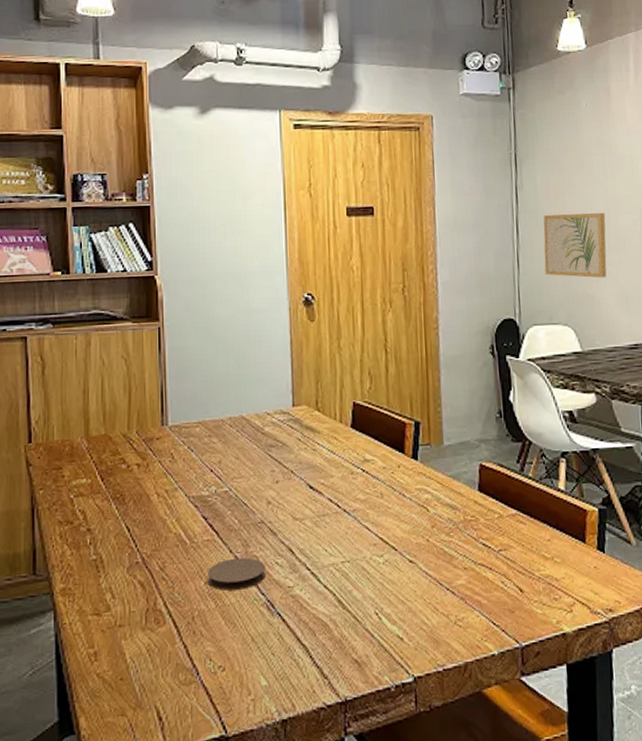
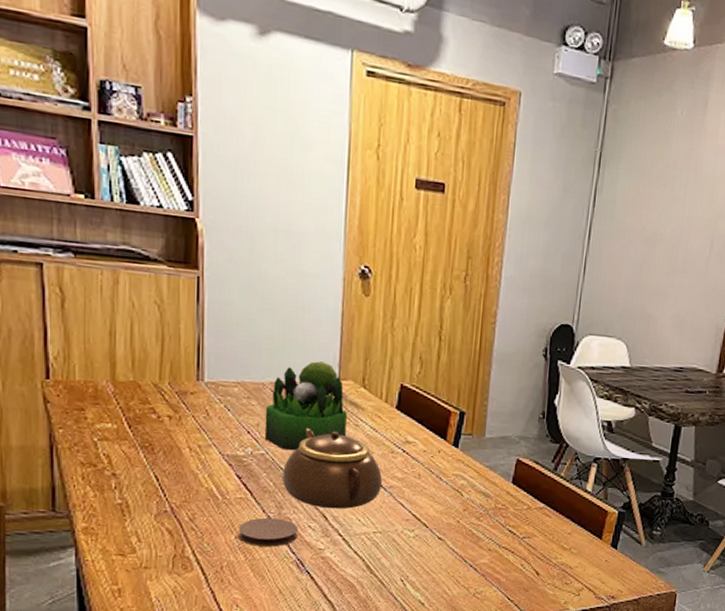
plant: none [226,390,304,484] -> present [264,361,347,450]
teapot: none [247,458,346,542] -> present [282,428,383,509]
wall art: present [543,213,607,278] -> none [609,225,678,299]

